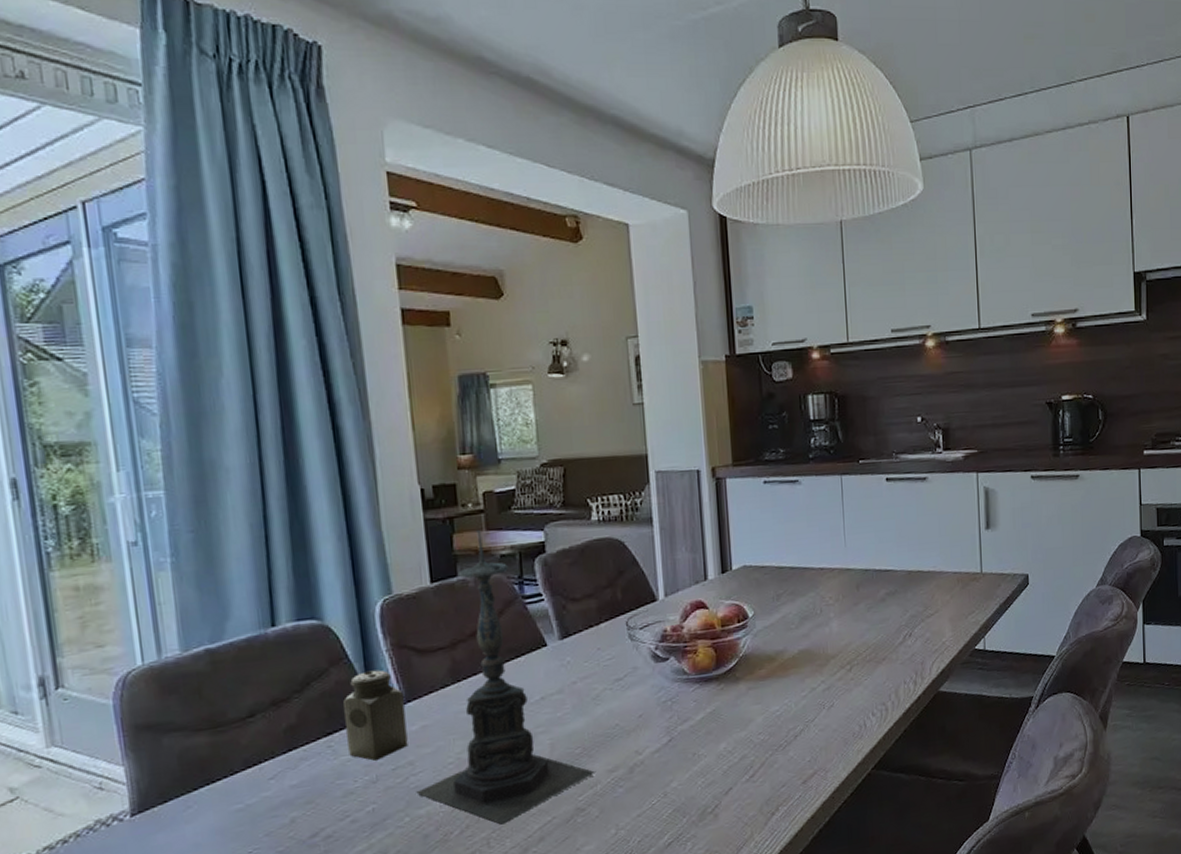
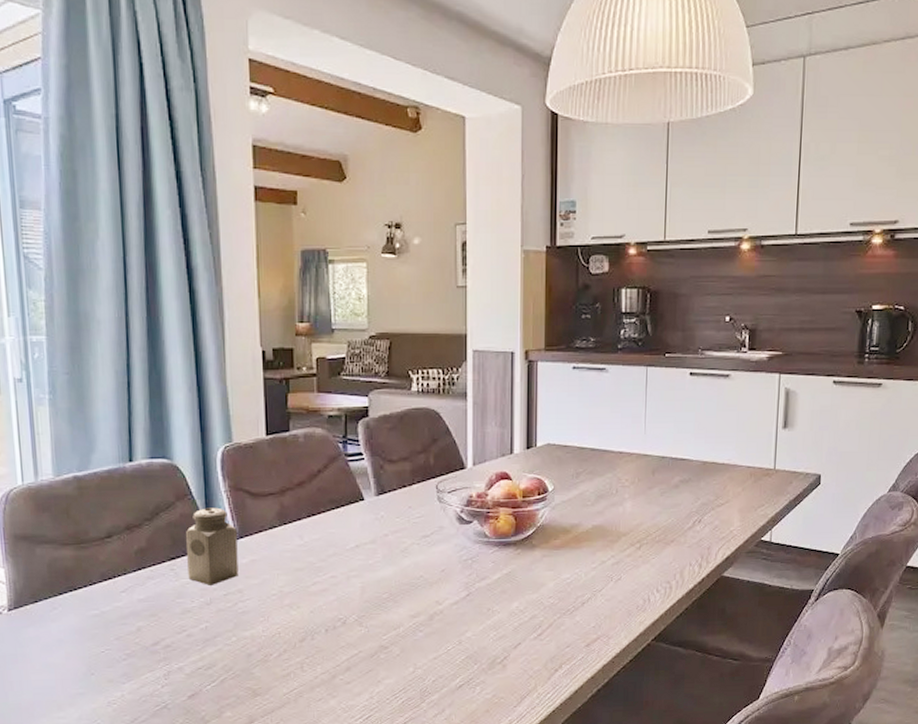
candle holder: present [416,530,596,825] -> none [243,392,400,652]

